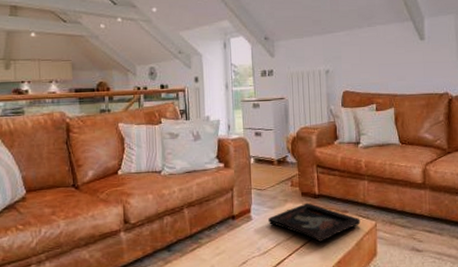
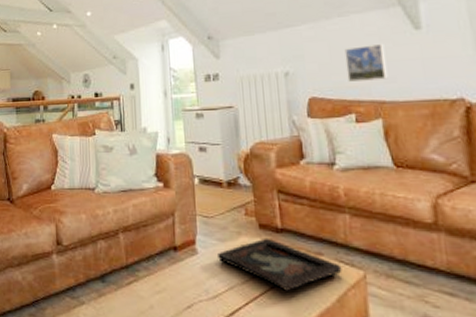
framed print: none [371,50,400,79] -> present [344,44,388,82]

